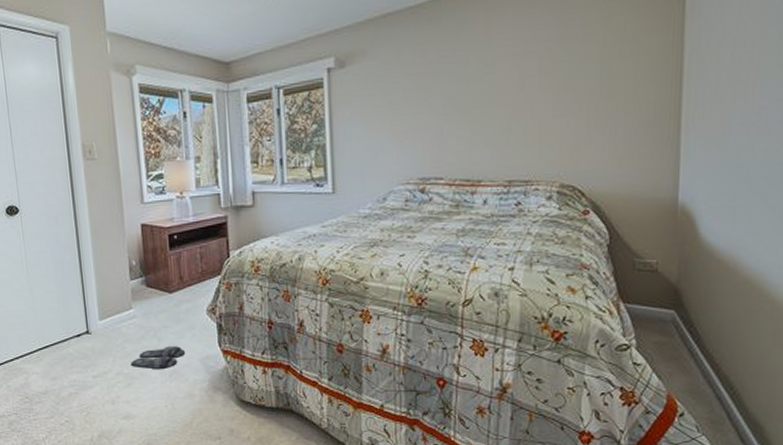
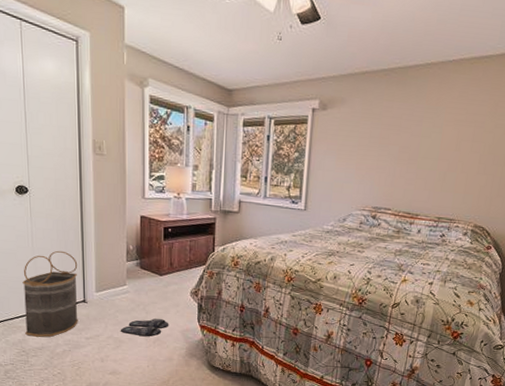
basket: none [20,275,83,379] -> present [22,250,78,337]

